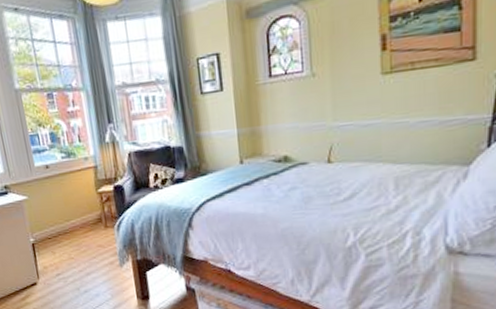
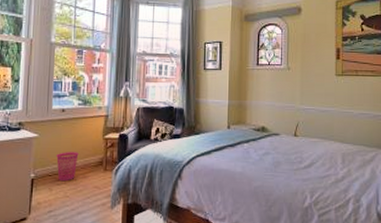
waste basket: none [51,211,76,244] -> present [56,152,79,182]

